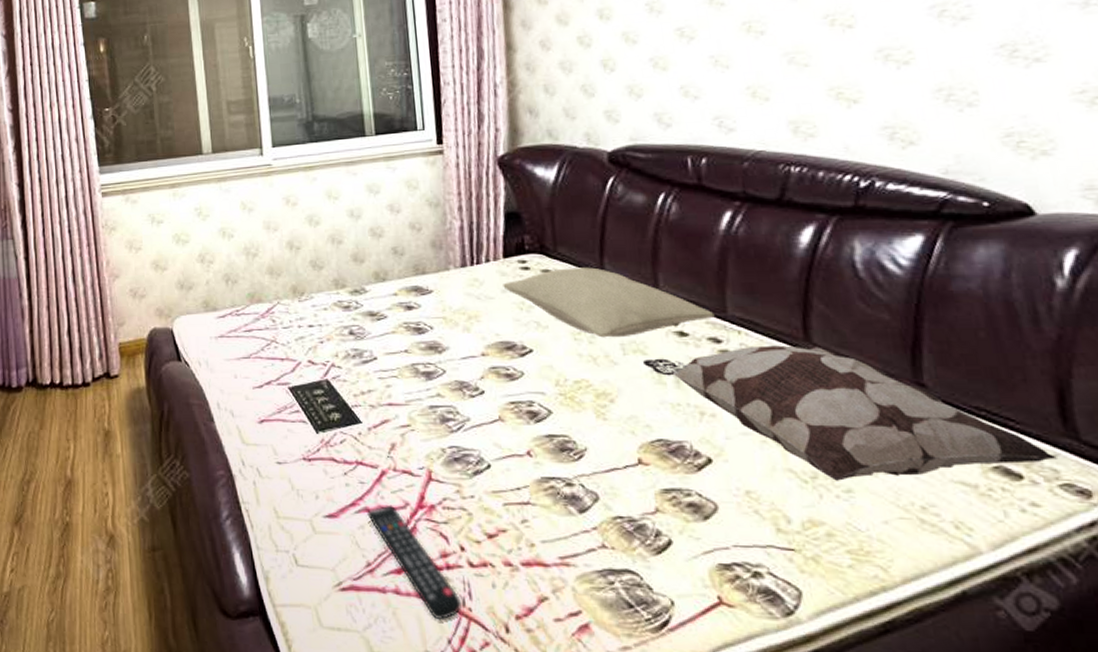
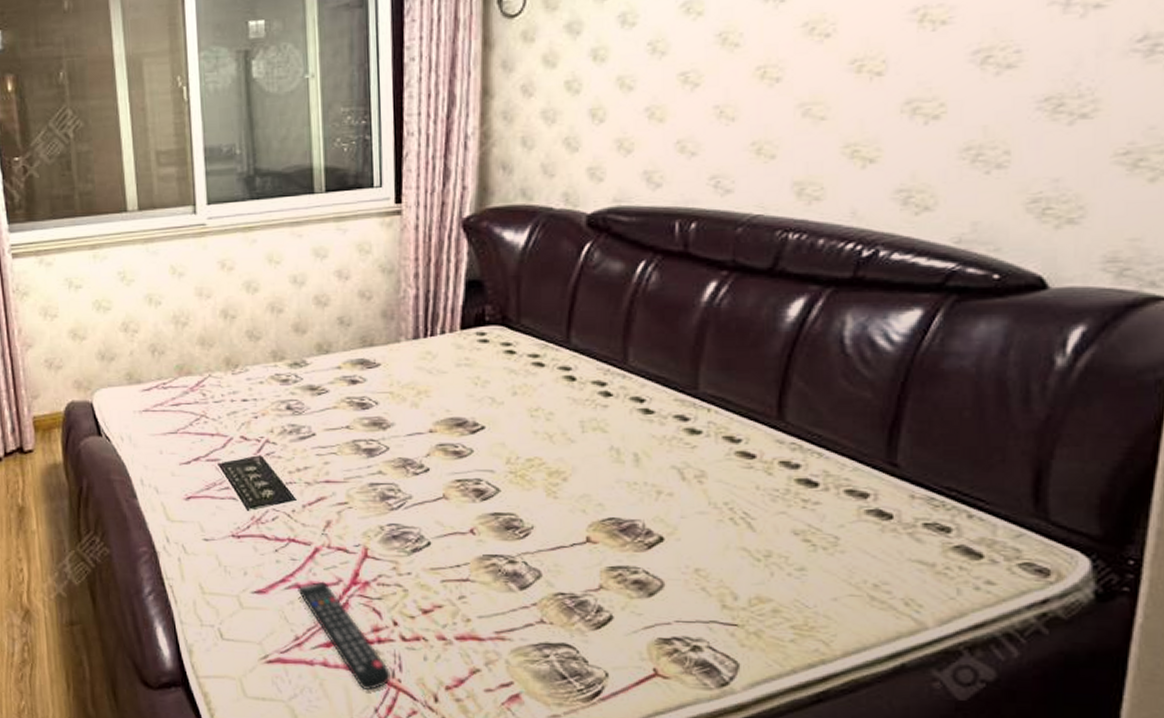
pillow: present [503,267,715,338] -> none [458,340,685,415]
decorative pillow: present [642,345,1057,481] -> none [601,424,1021,559]

